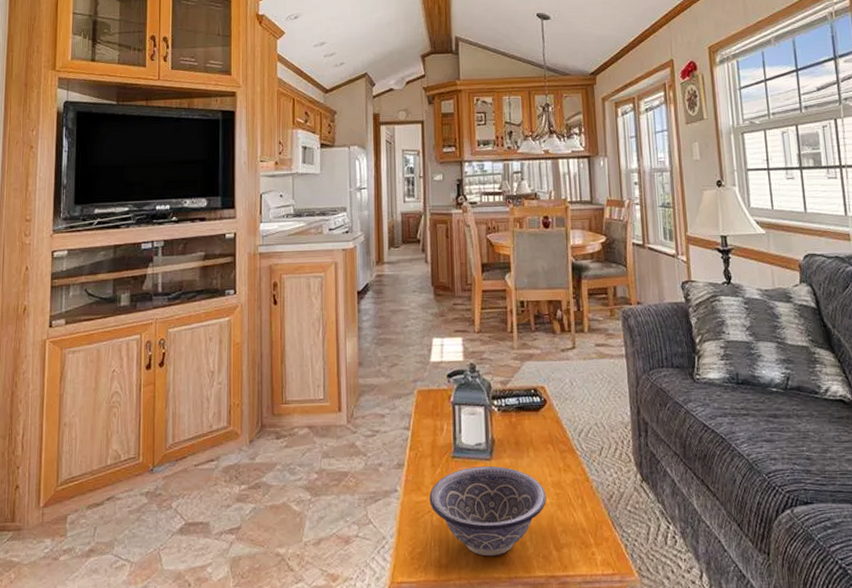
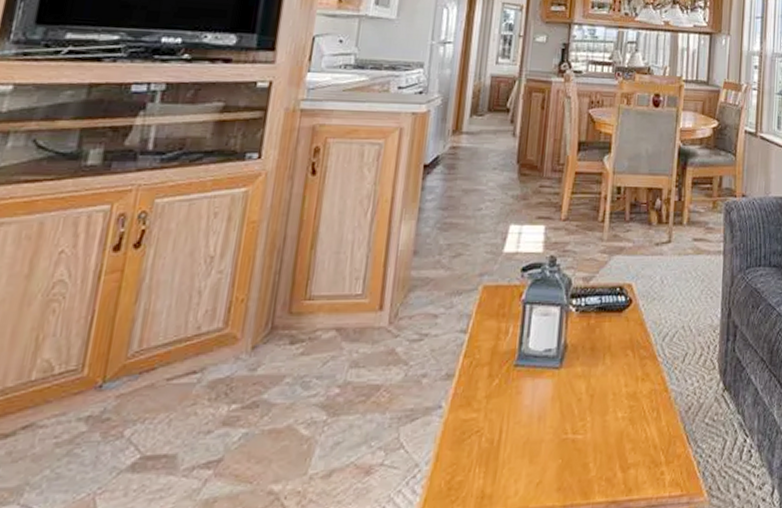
decorative bowl: present [429,465,546,557] -> none [480,375,619,483]

